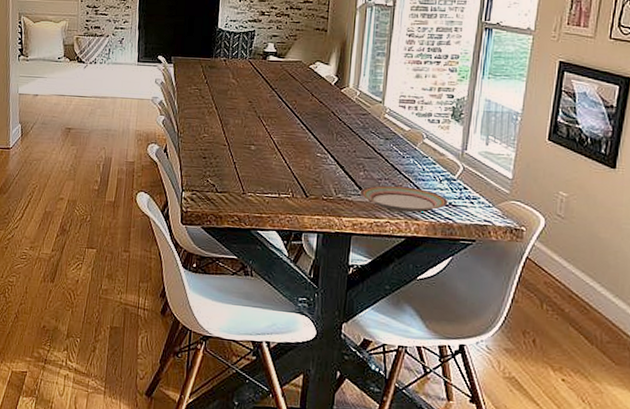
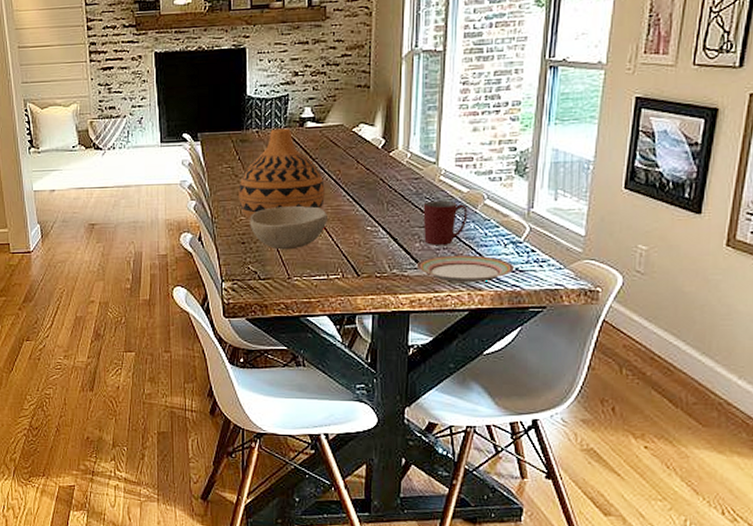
vase: none [203,59,282,138] -> present [239,128,325,220]
bowl: none [211,128,282,168] -> present [250,205,327,250]
mug: none [368,135,408,176] -> present [423,200,468,245]

